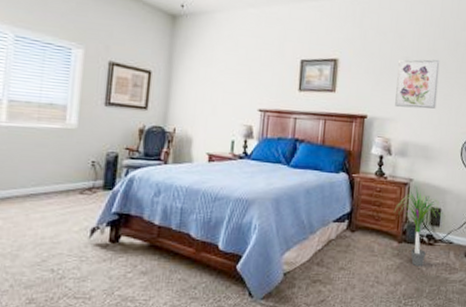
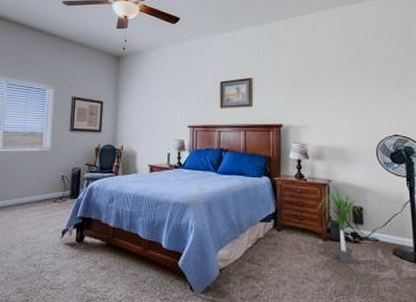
wall art: present [395,59,440,109] -> none [307,70,347,116]

